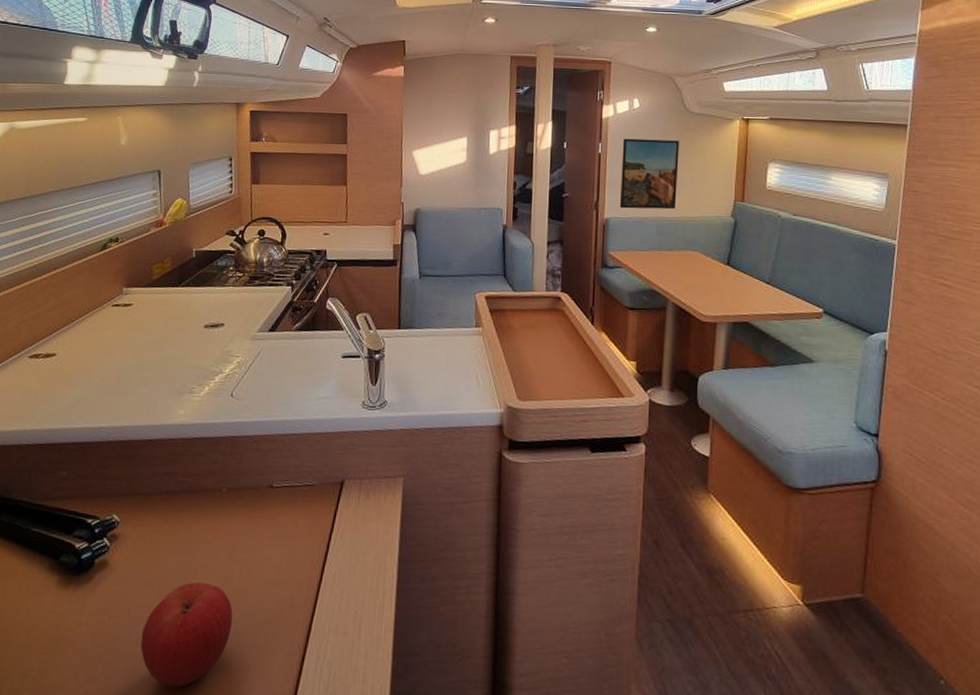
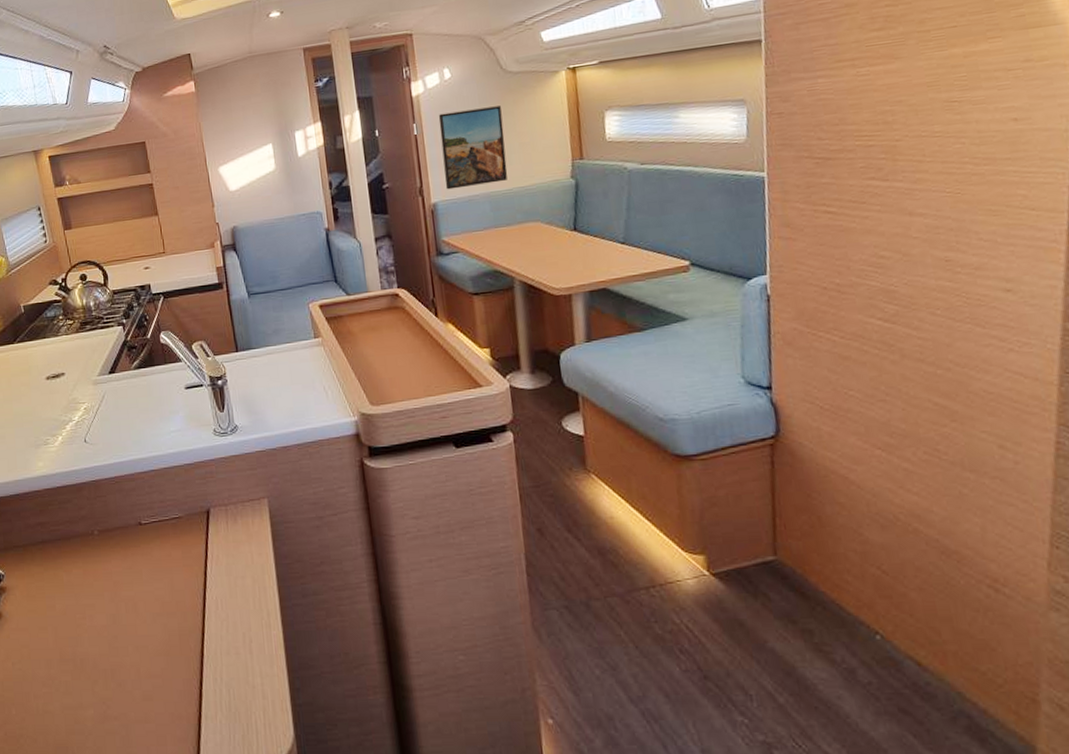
fruit: present [140,582,233,688] -> none [45,622,128,721]

